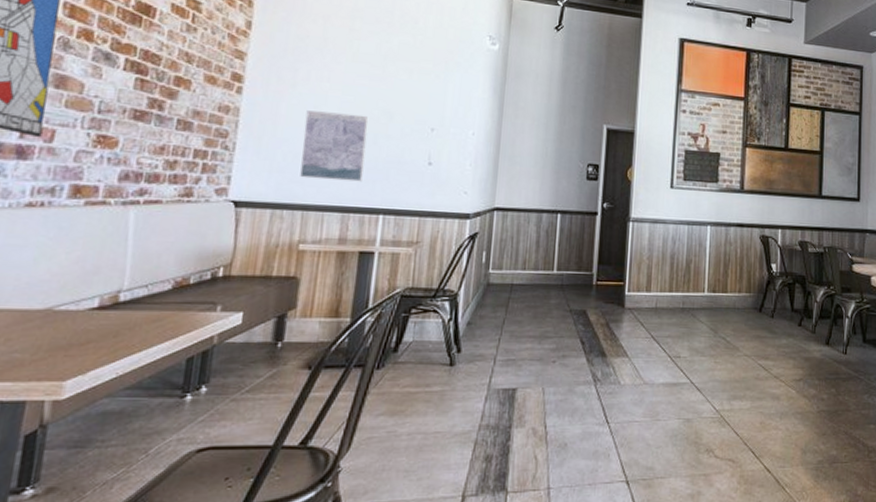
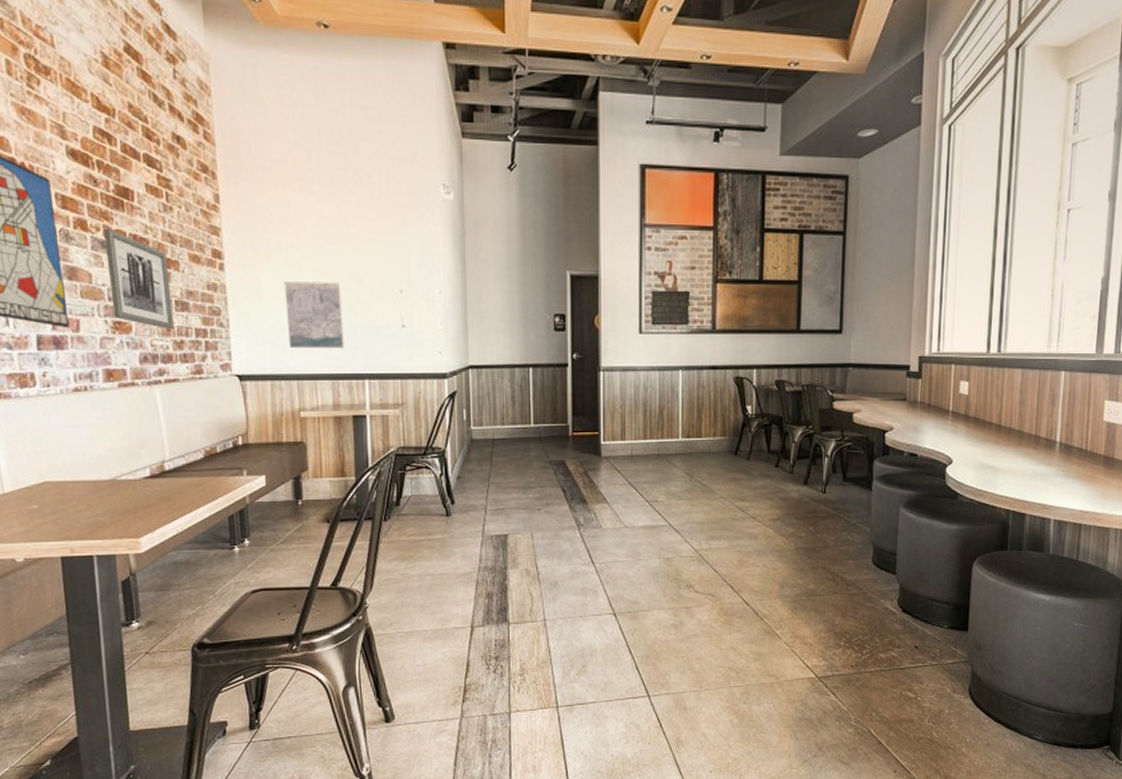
wall art: none [99,41,179,149] -> present [104,228,174,330]

